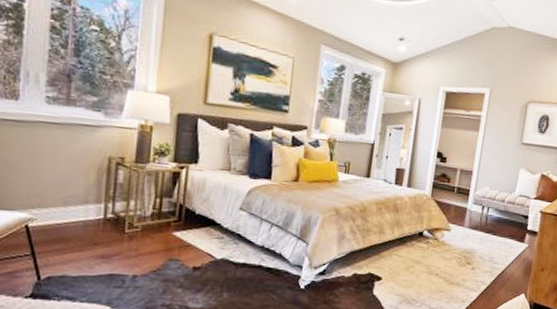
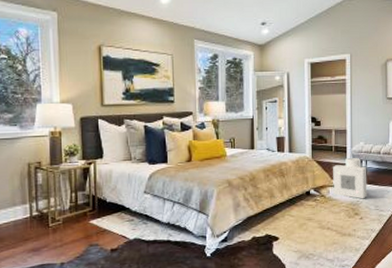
air purifier: none [447,201,488,248] -> present [333,157,367,199]

